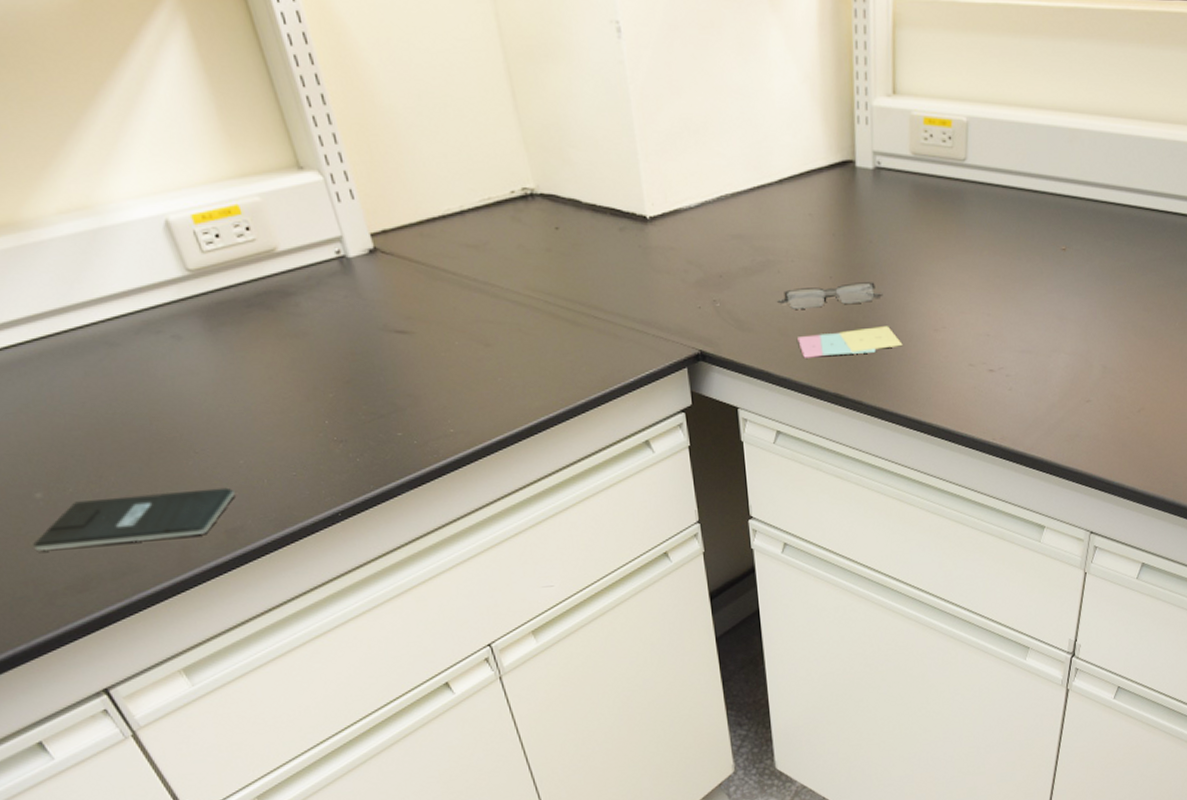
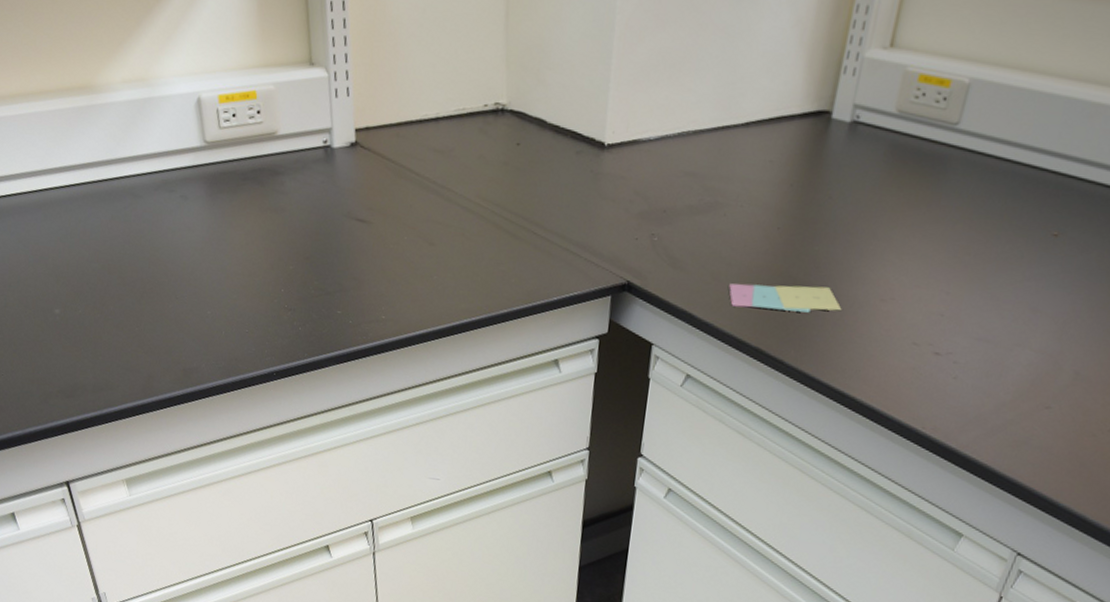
calculator: present [33,487,235,551] -> none [44,321,198,369]
glasses: present [776,282,883,309] -> none [715,234,832,260]

